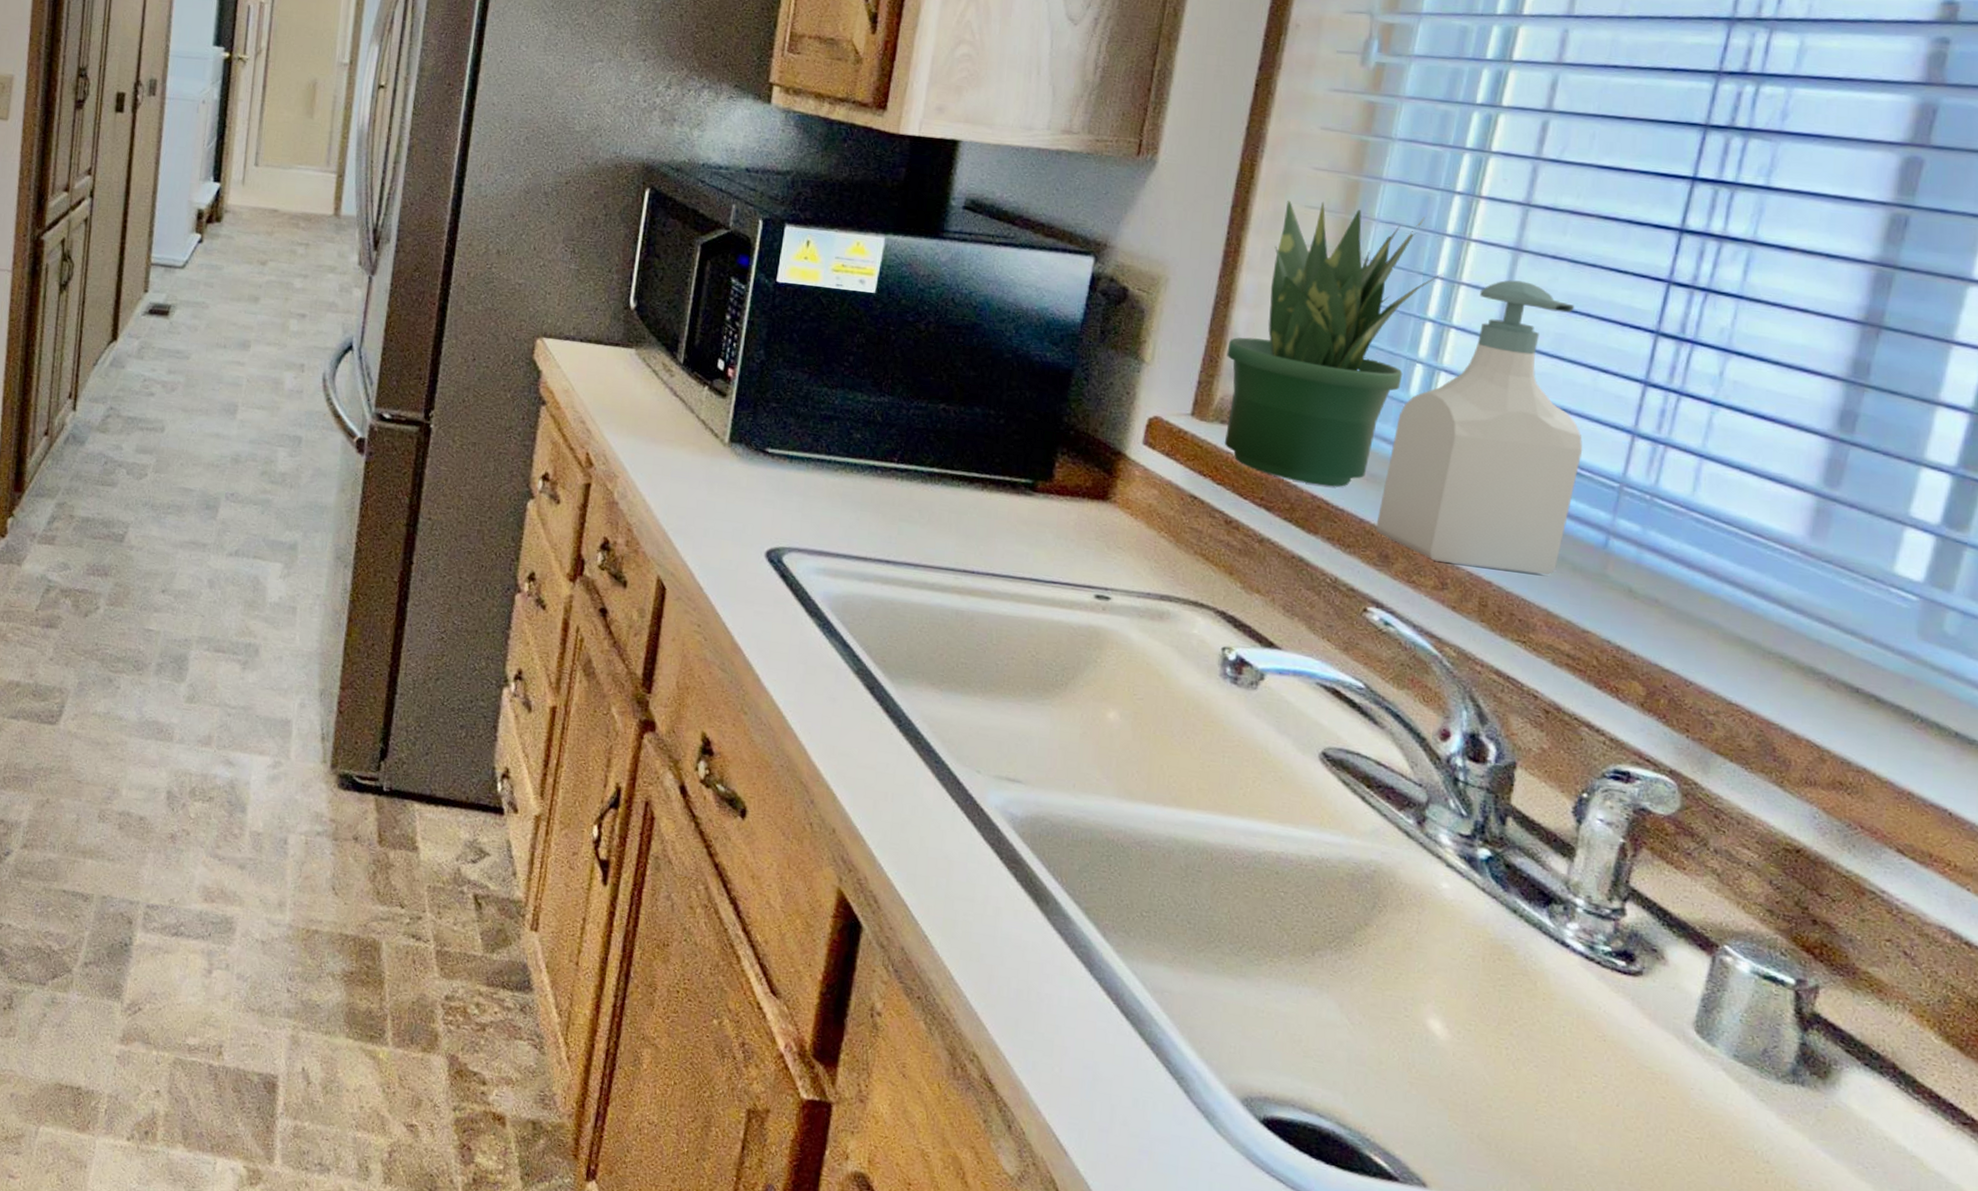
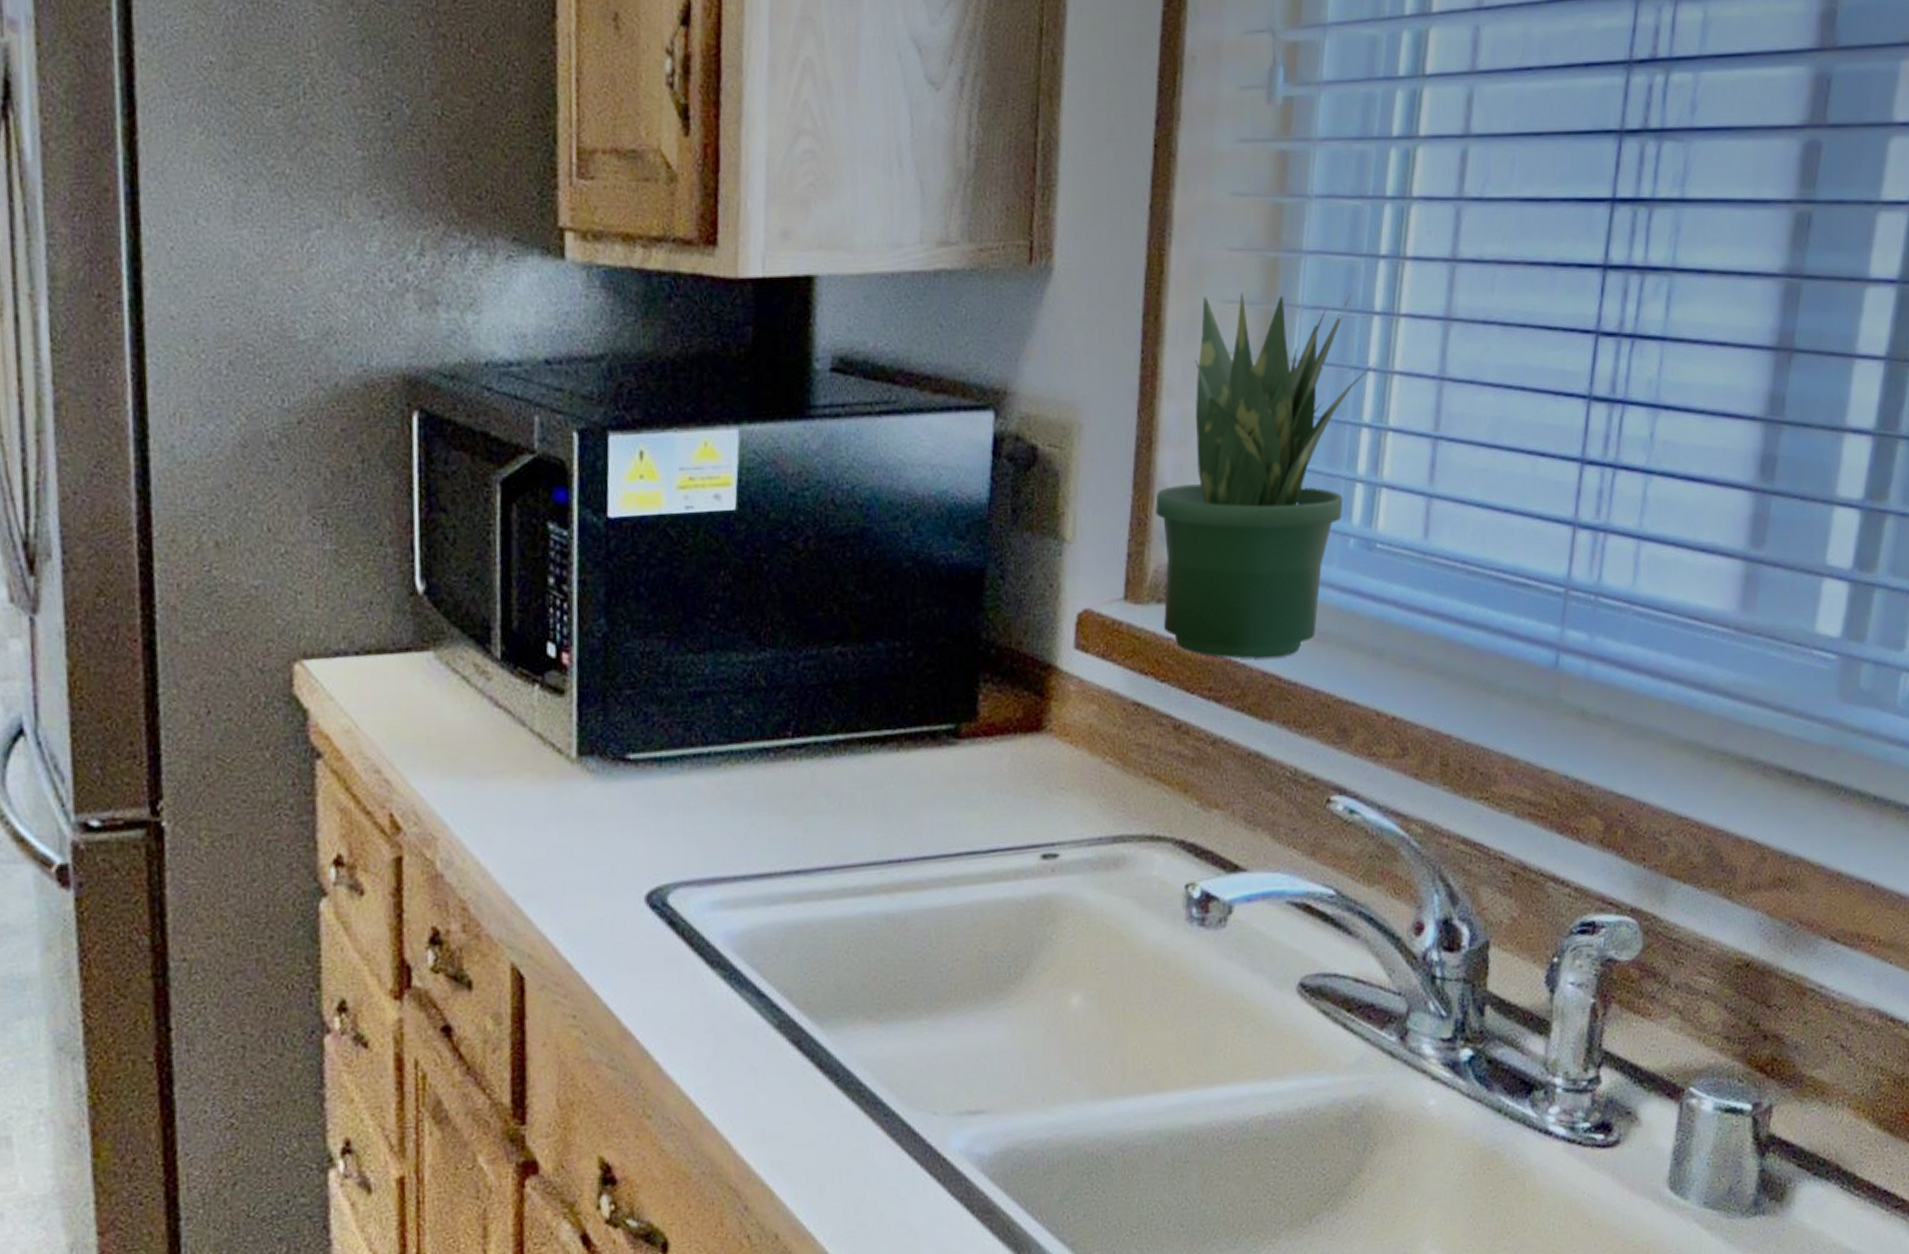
soap bottle: present [1376,280,1583,575] -> none [1331,358,1528,724]

